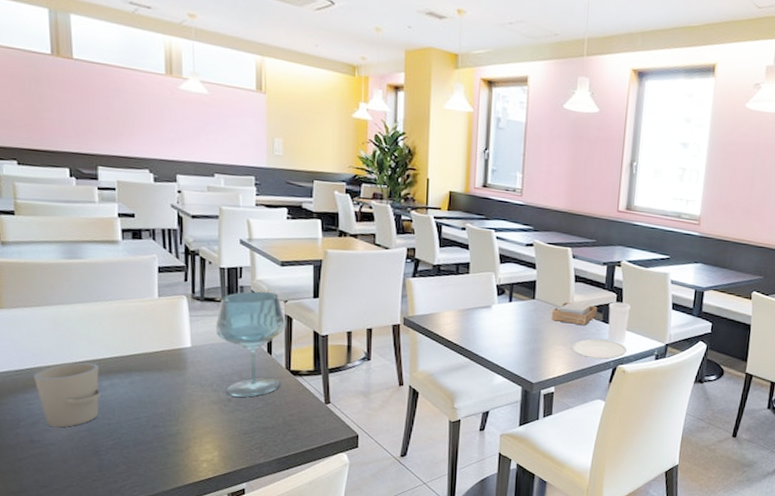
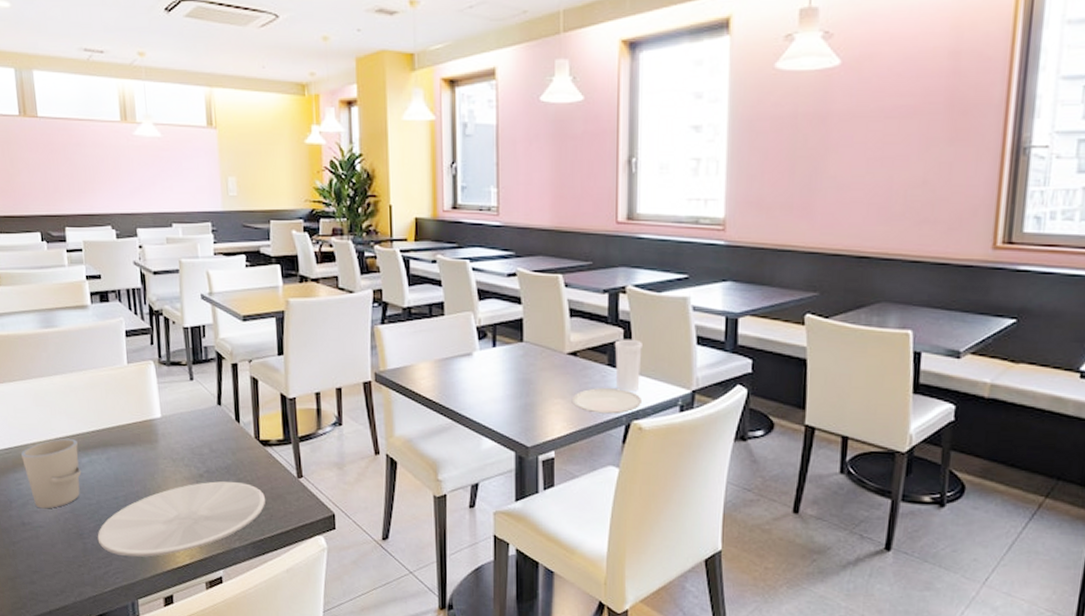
plate: none [115,405,293,472] -> present [97,481,266,557]
wine glass: present [215,291,286,397] -> none [182,351,253,472]
napkin holder: present [552,302,598,326] -> none [545,342,601,372]

